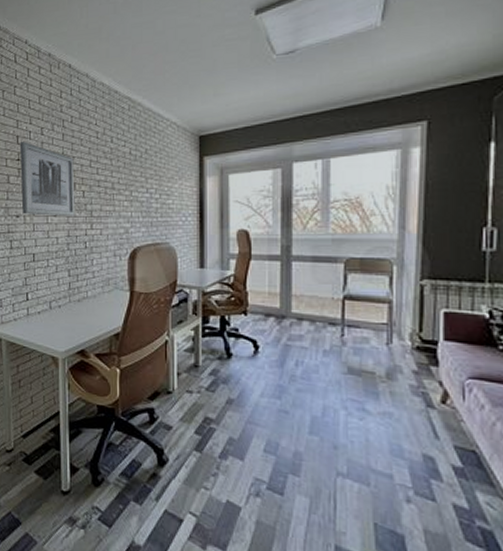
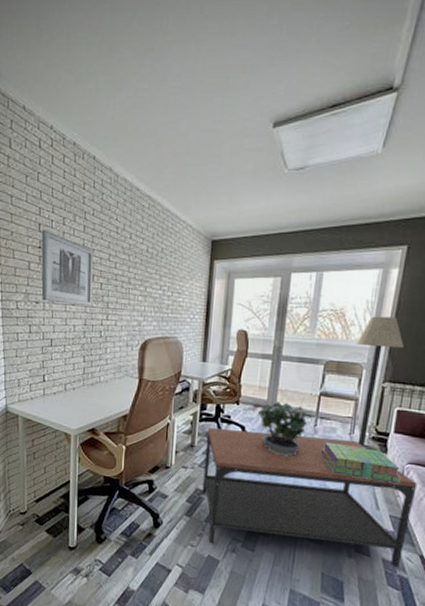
coffee table: none [212,344,485,517] -> present [202,428,418,568]
potted plant: none [270,303,333,375] -> present [257,397,308,457]
stack of books: none [353,355,463,404] -> present [320,441,402,484]
floor lamp: none [380,202,440,365] -> present [356,316,404,452]

